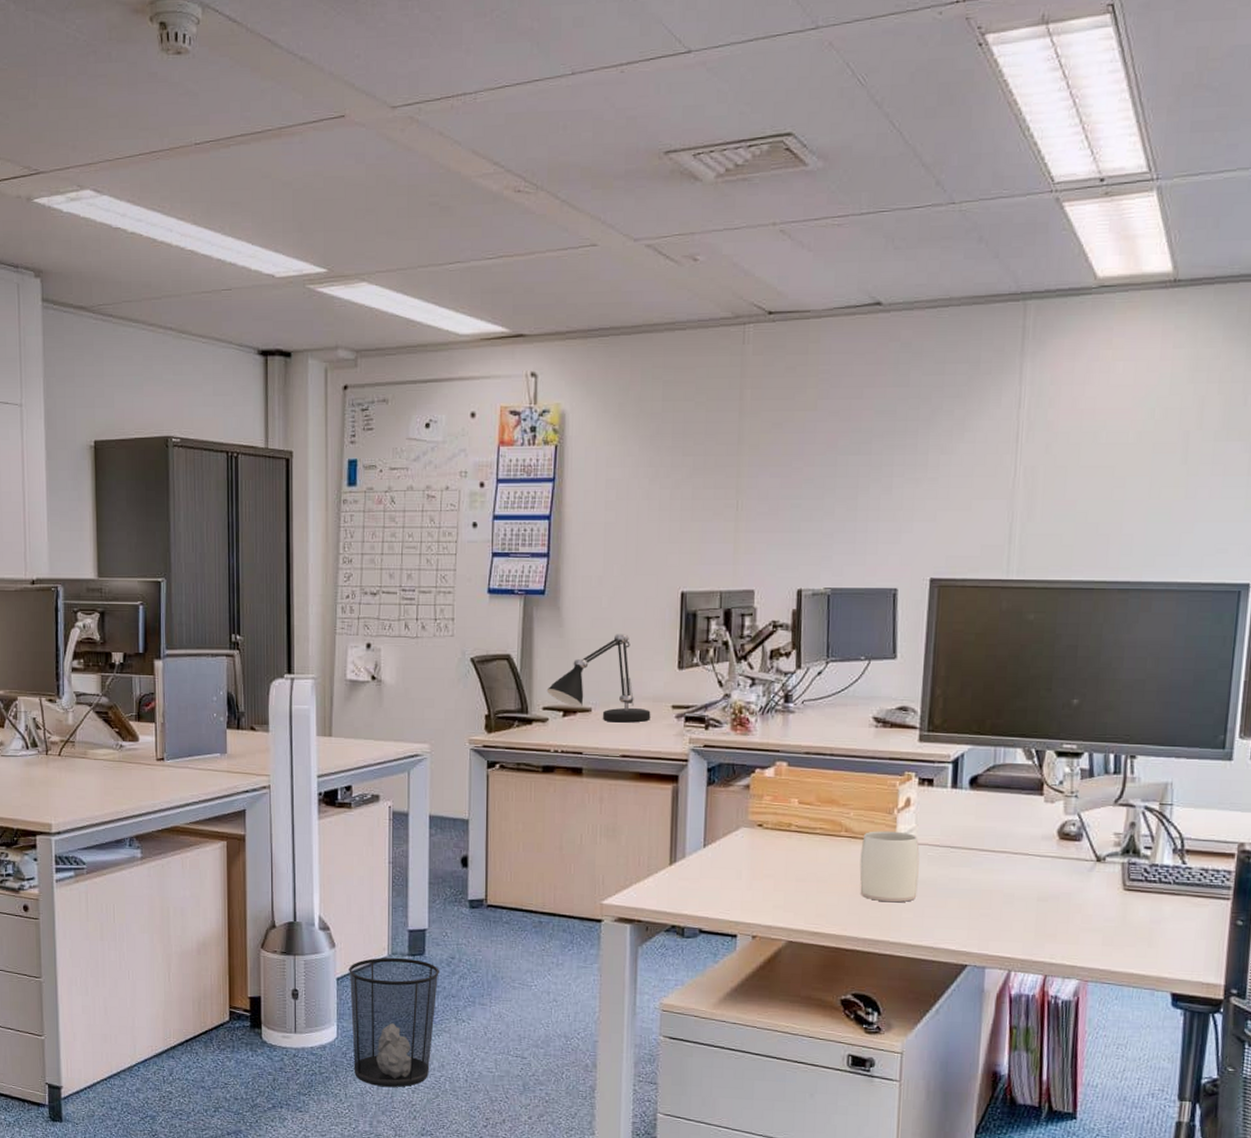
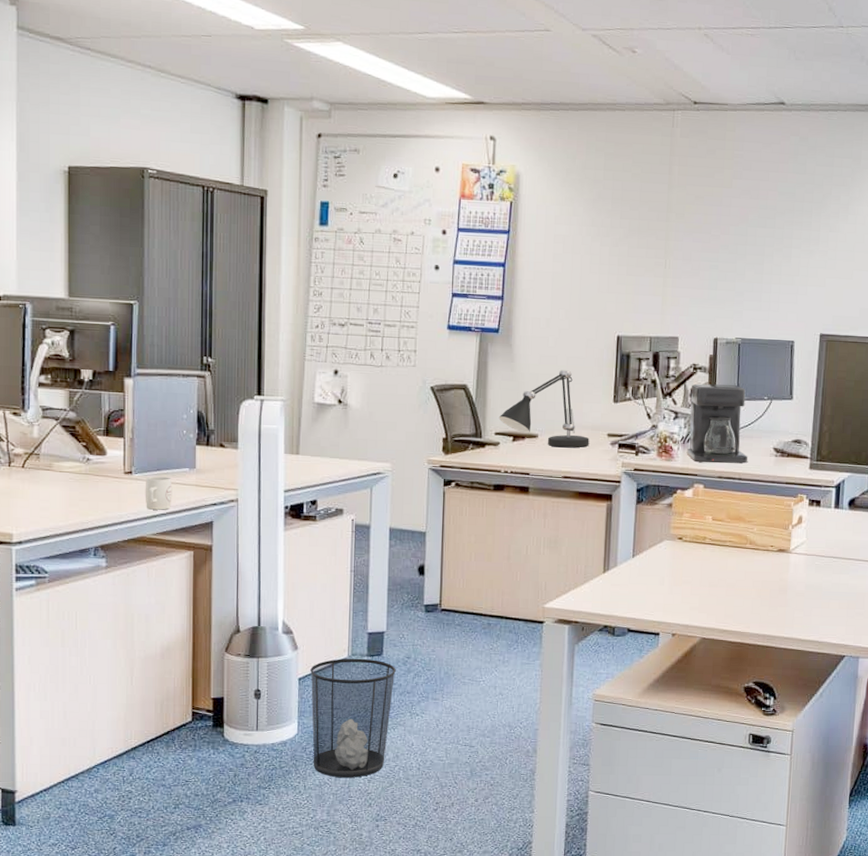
mug: none [177,762,204,798] -> present [145,476,173,510]
coffee maker: none [767,643,841,737] -> present [687,383,747,464]
mug: present [859,831,920,903] -> none [761,543,809,604]

